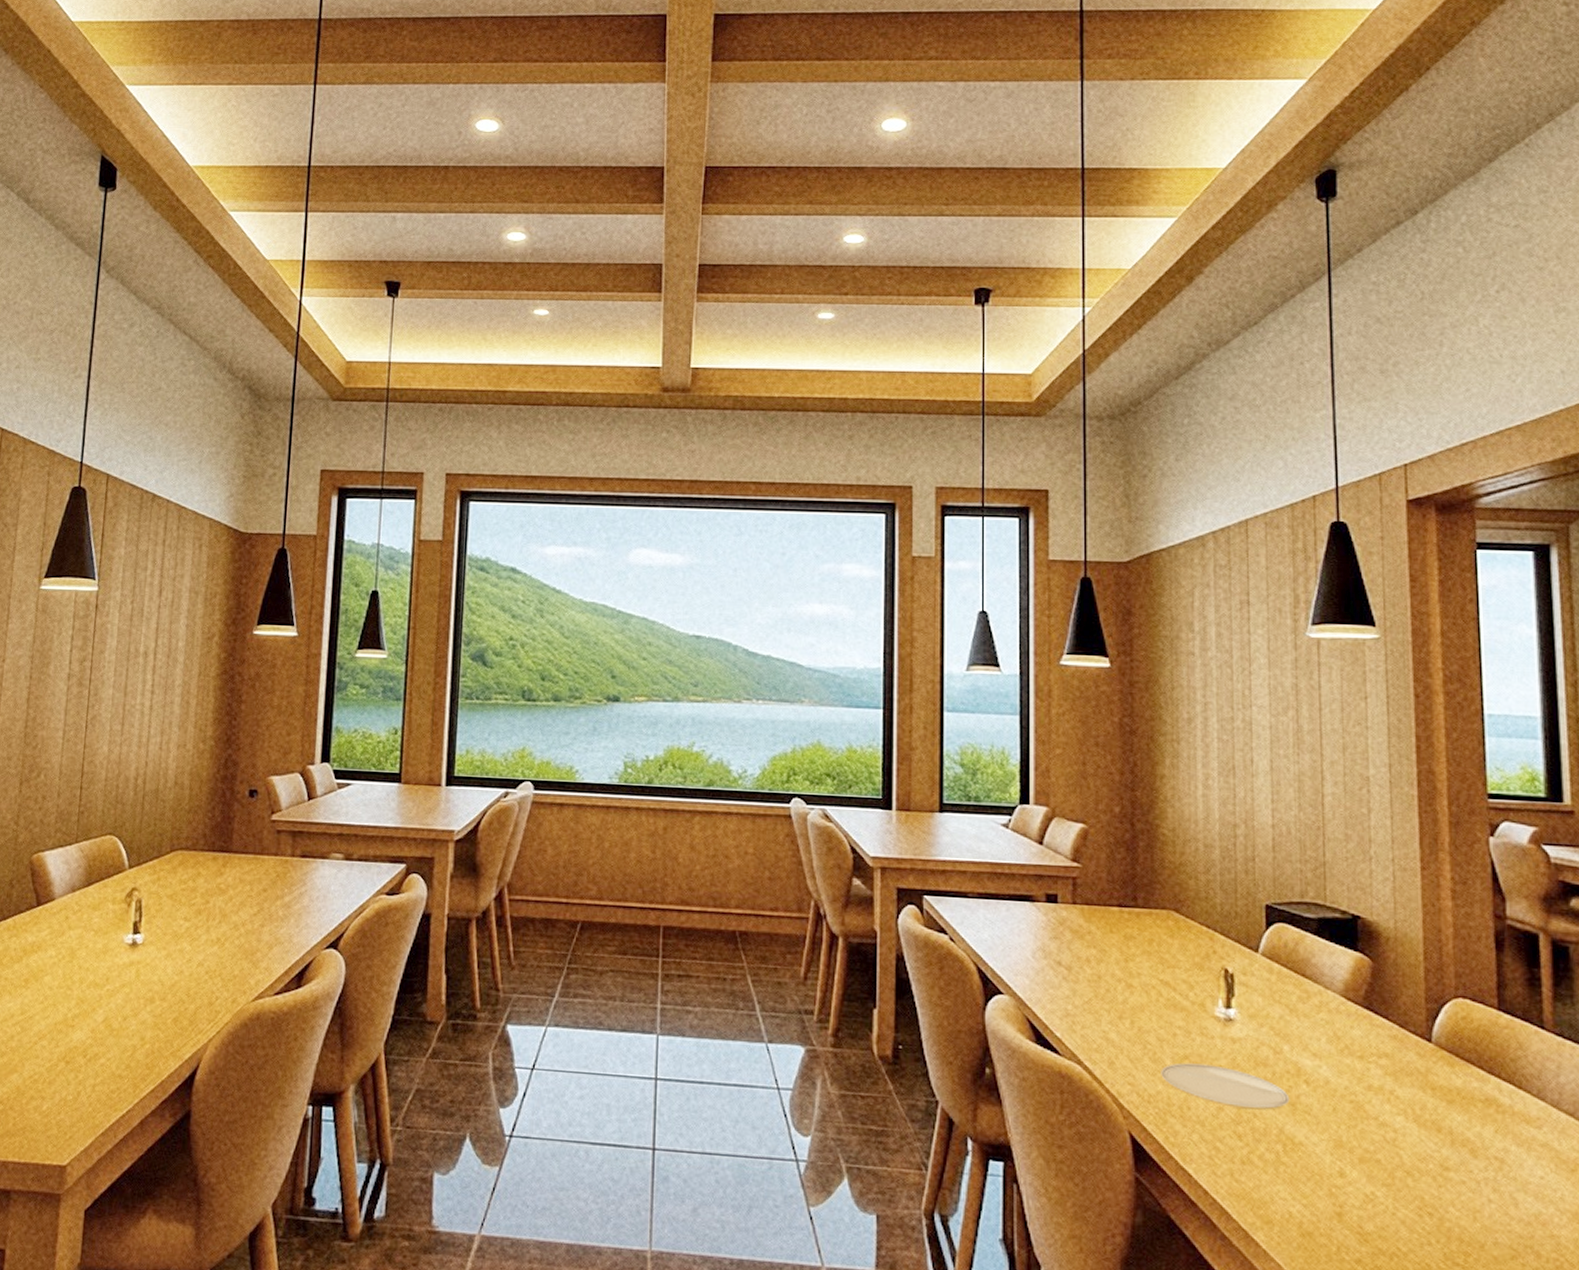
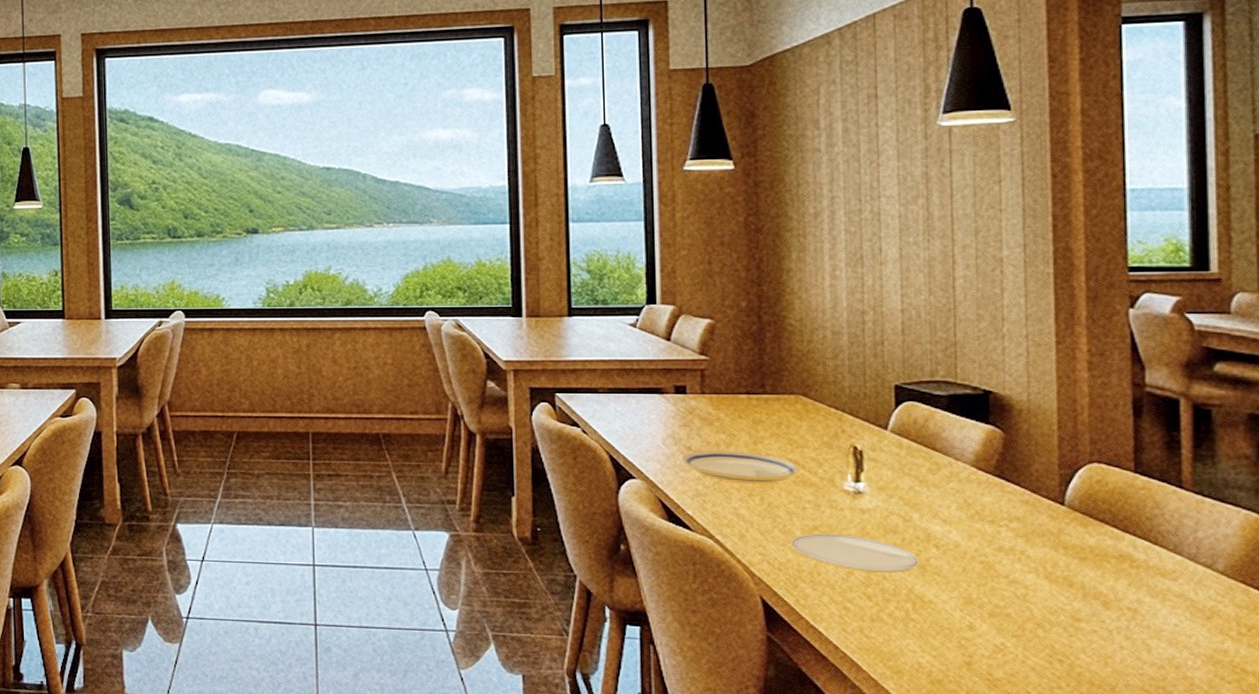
plate: none [1052,966,1170,1007] -> present [682,450,799,484]

